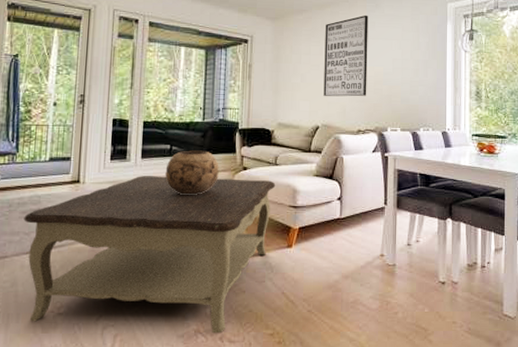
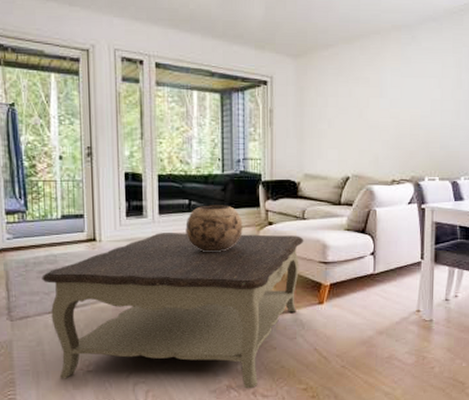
wall art: present [323,15,369,97] -> none [353,49,404,144]

